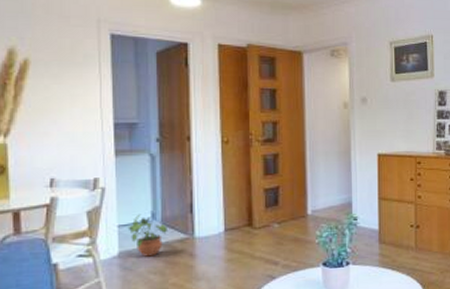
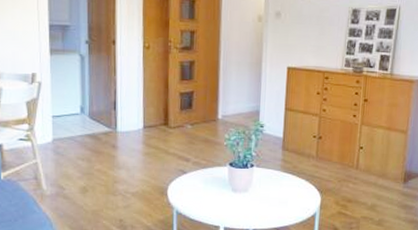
potted plant: present [128,214,167,257] -> none [60,107,94,145]

